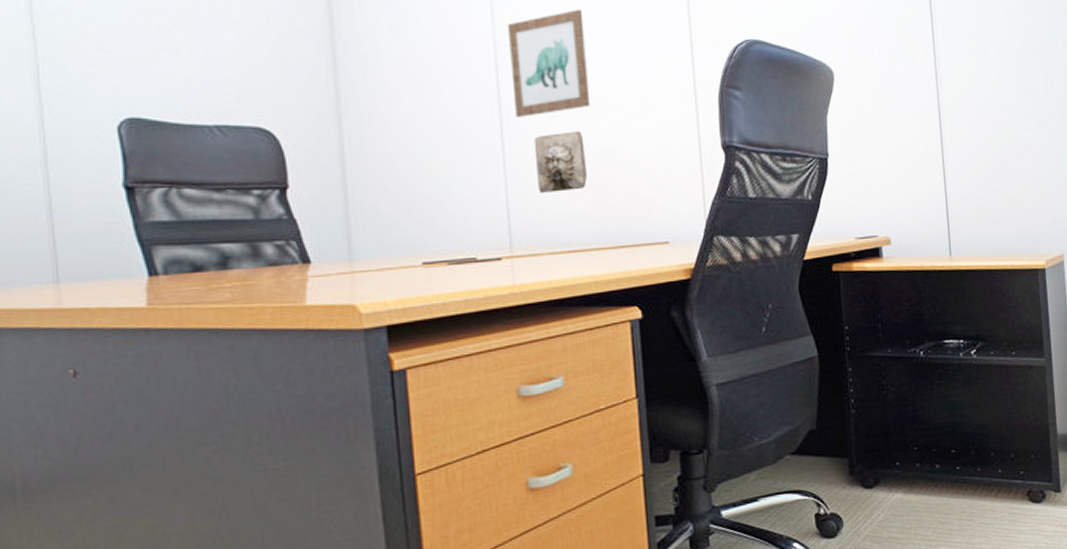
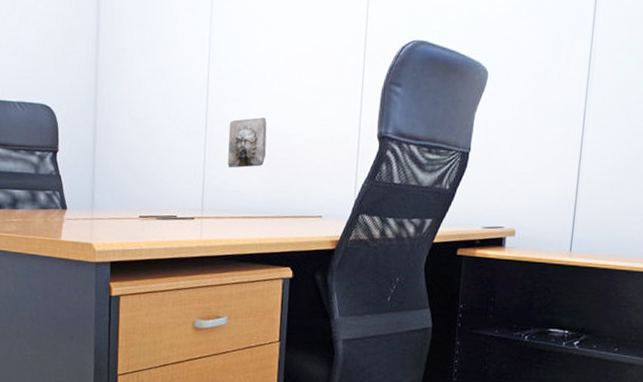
wall art: present [508,9,590,117] -> none [218,12,281,104]

